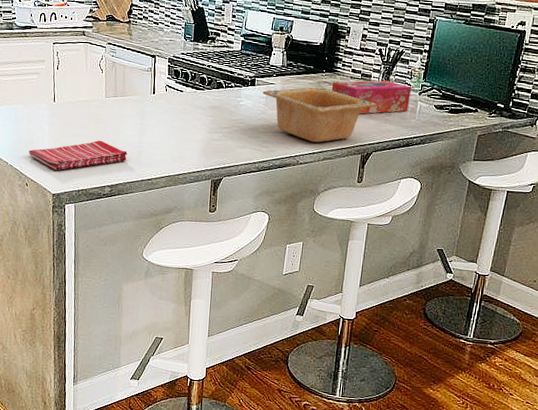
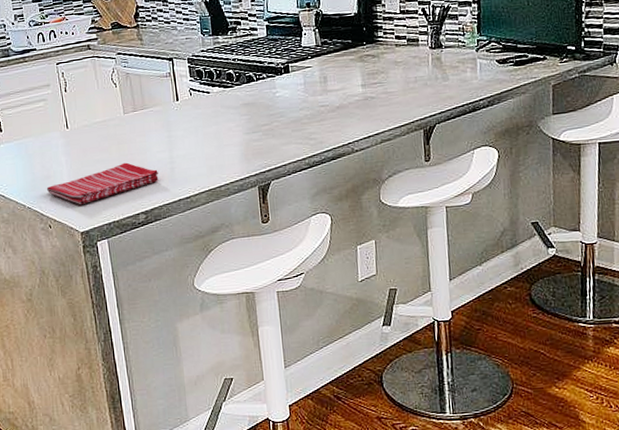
serving bowl: present [262,86,376,143] -> none [299,61,430,125]
tissue box: present [331,80,412,114] -> none [375,41,468,84]

